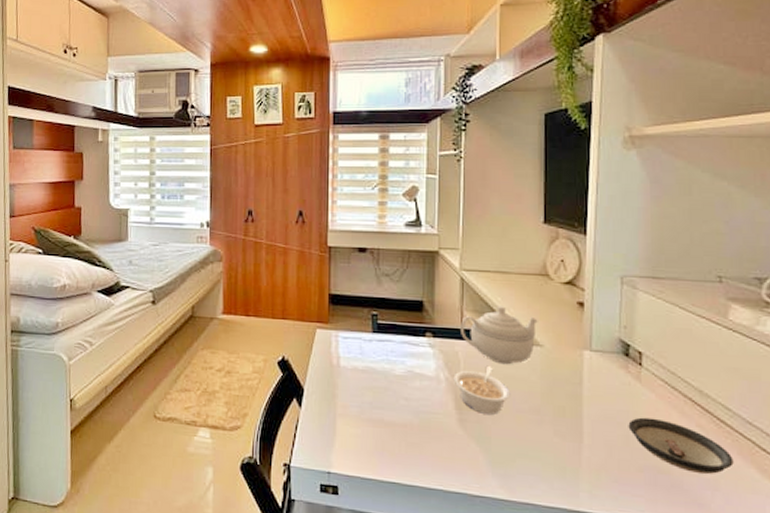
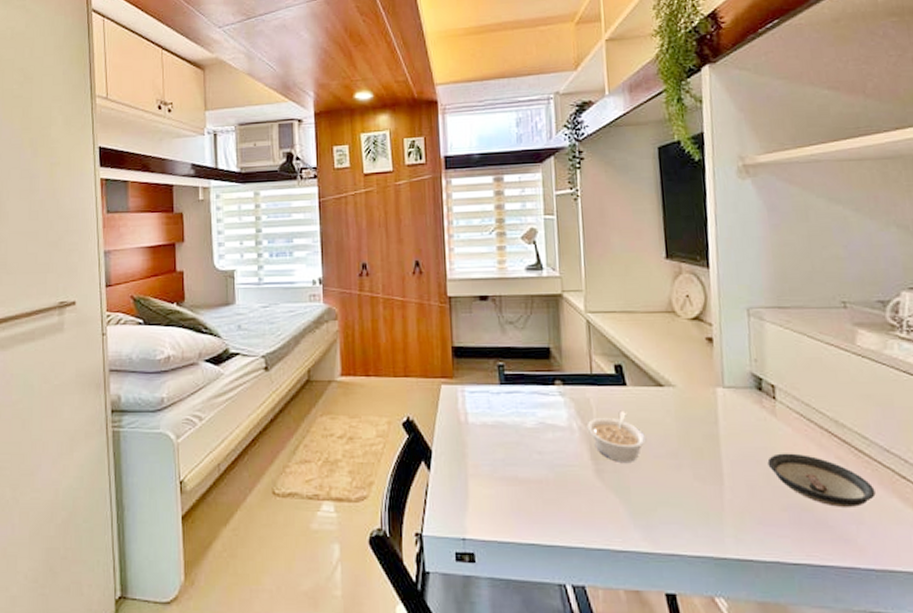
teapot: present [461,306,538,365] -> none [590,347,668,409]

